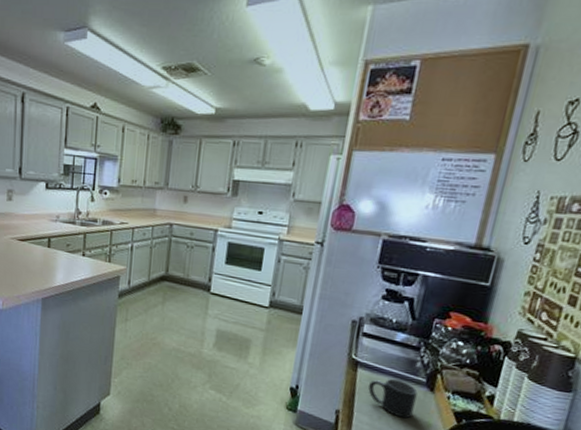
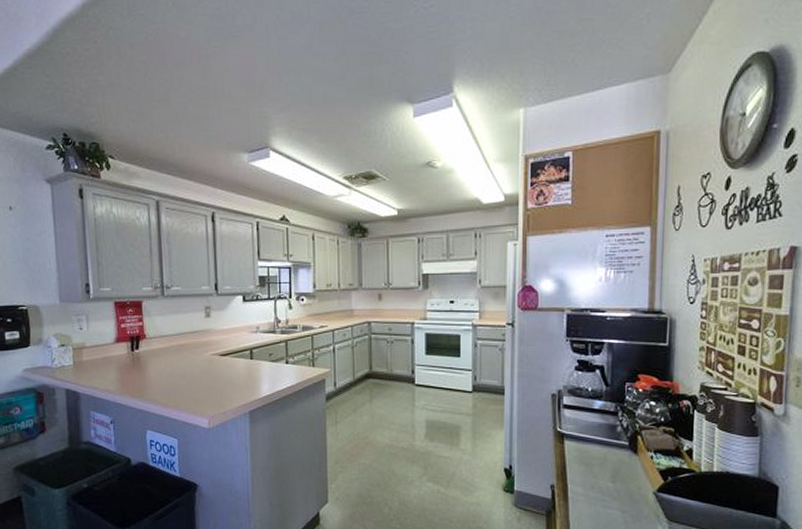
mug: present [368,378,418,419] -> none [577,446,623,484]

